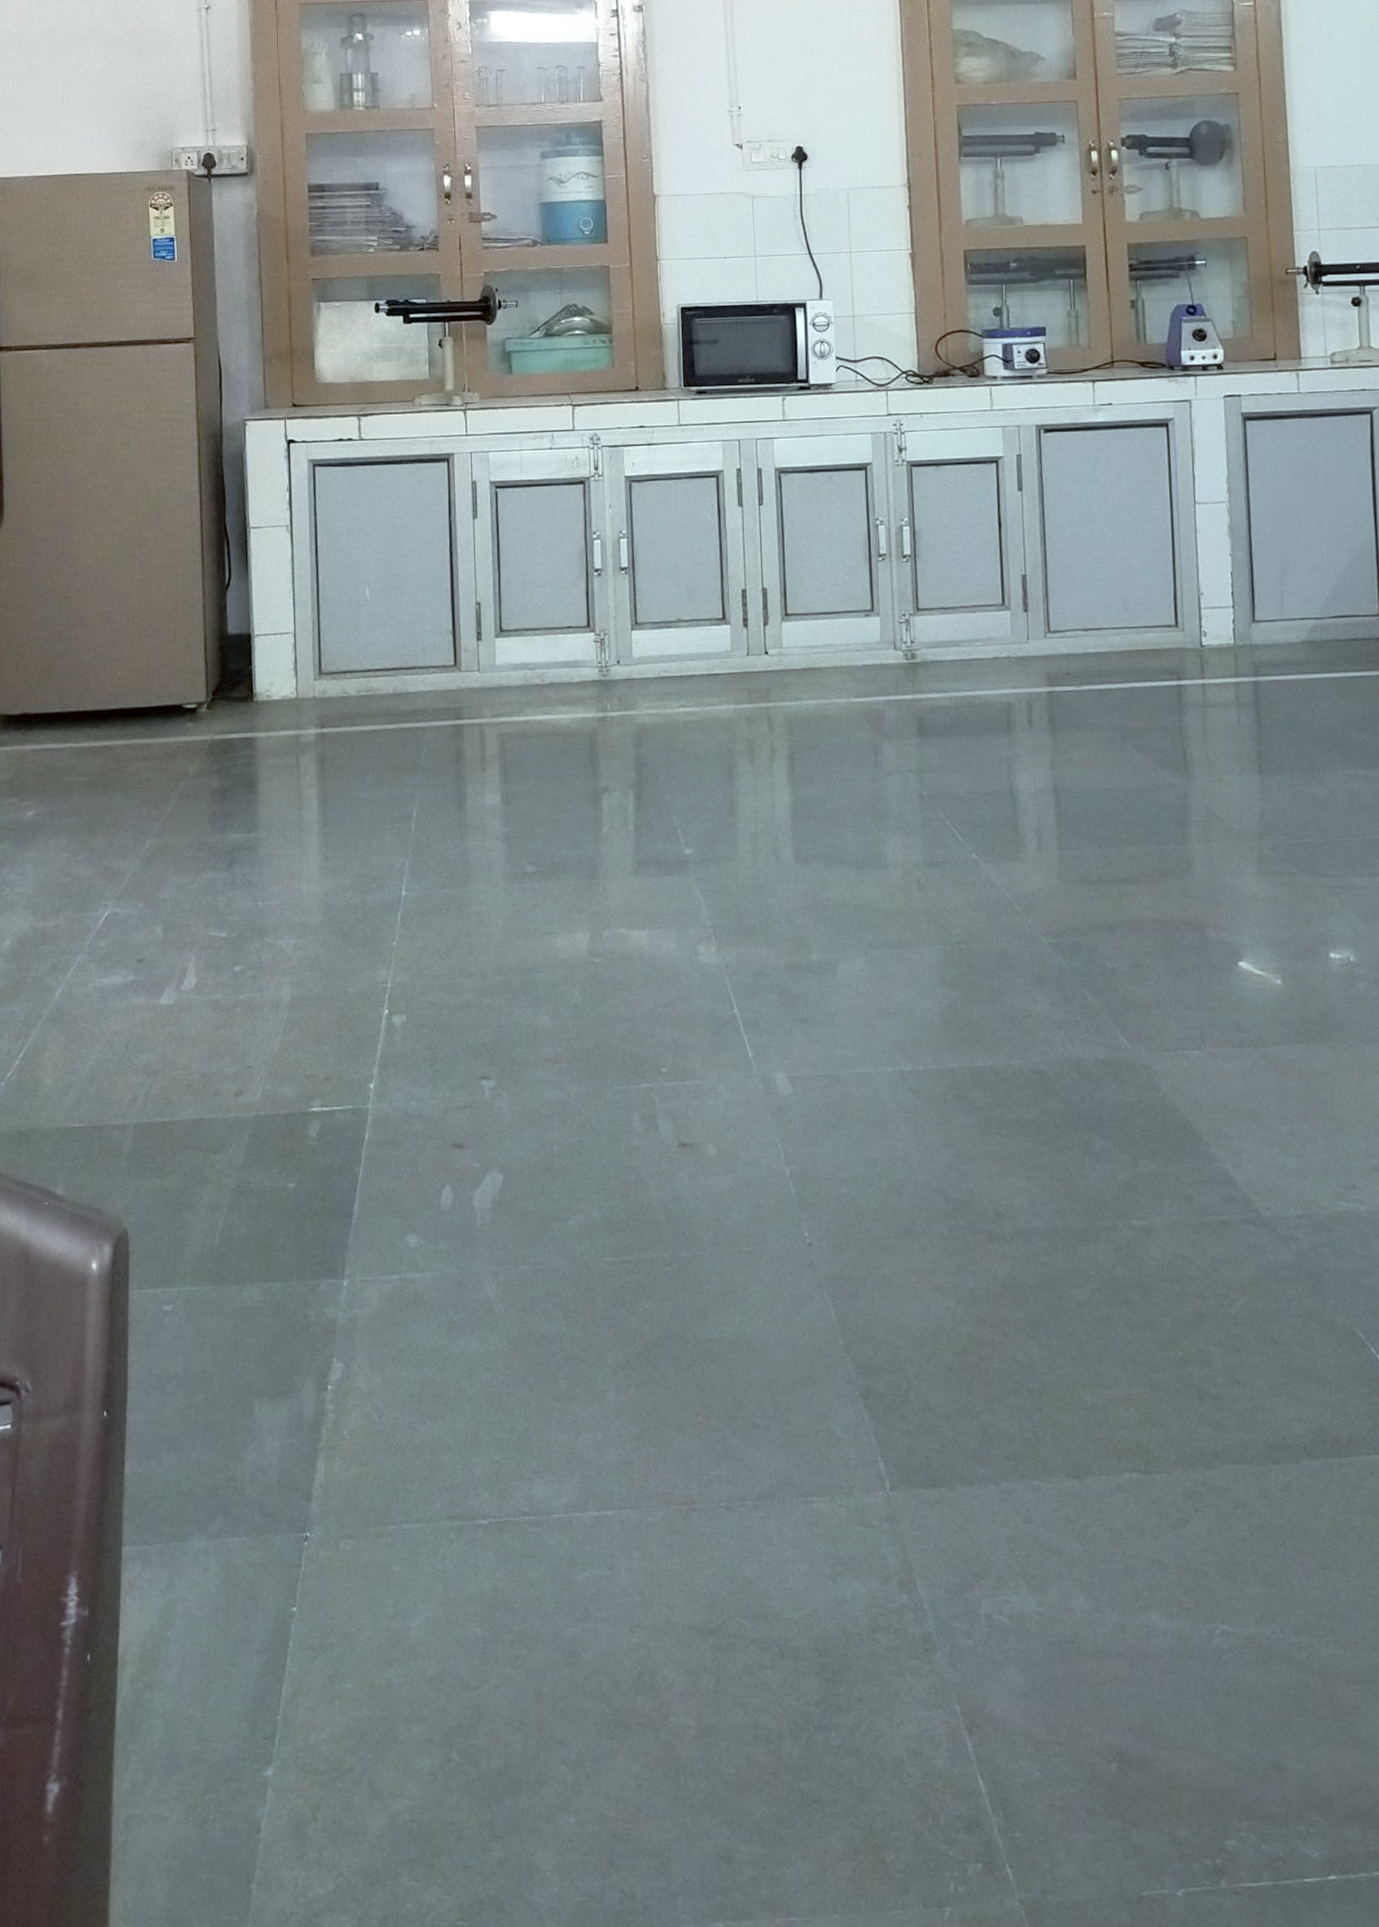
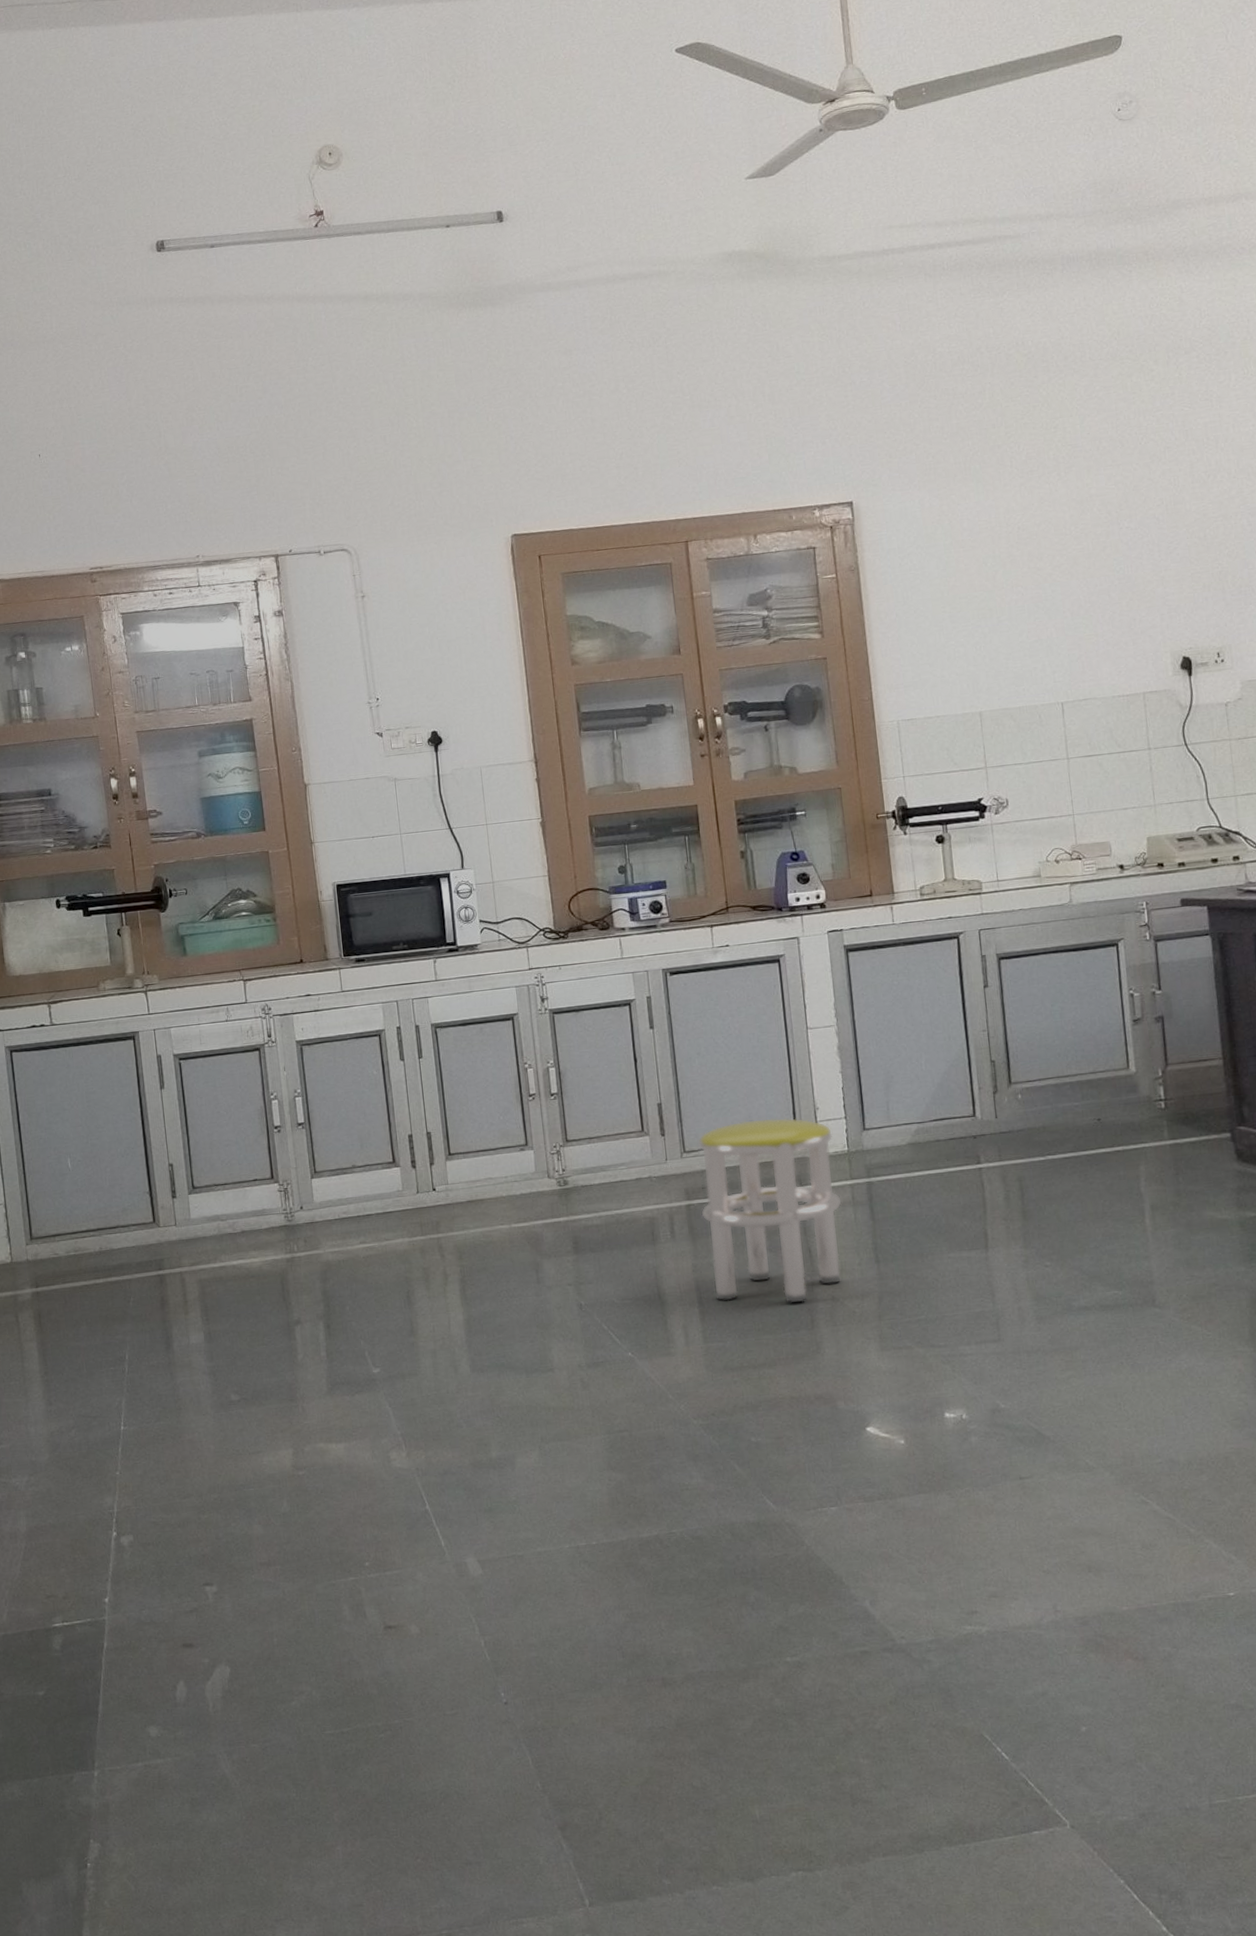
stool: none [1064,601,1224,813] -> present [697,1118,842,1304]

